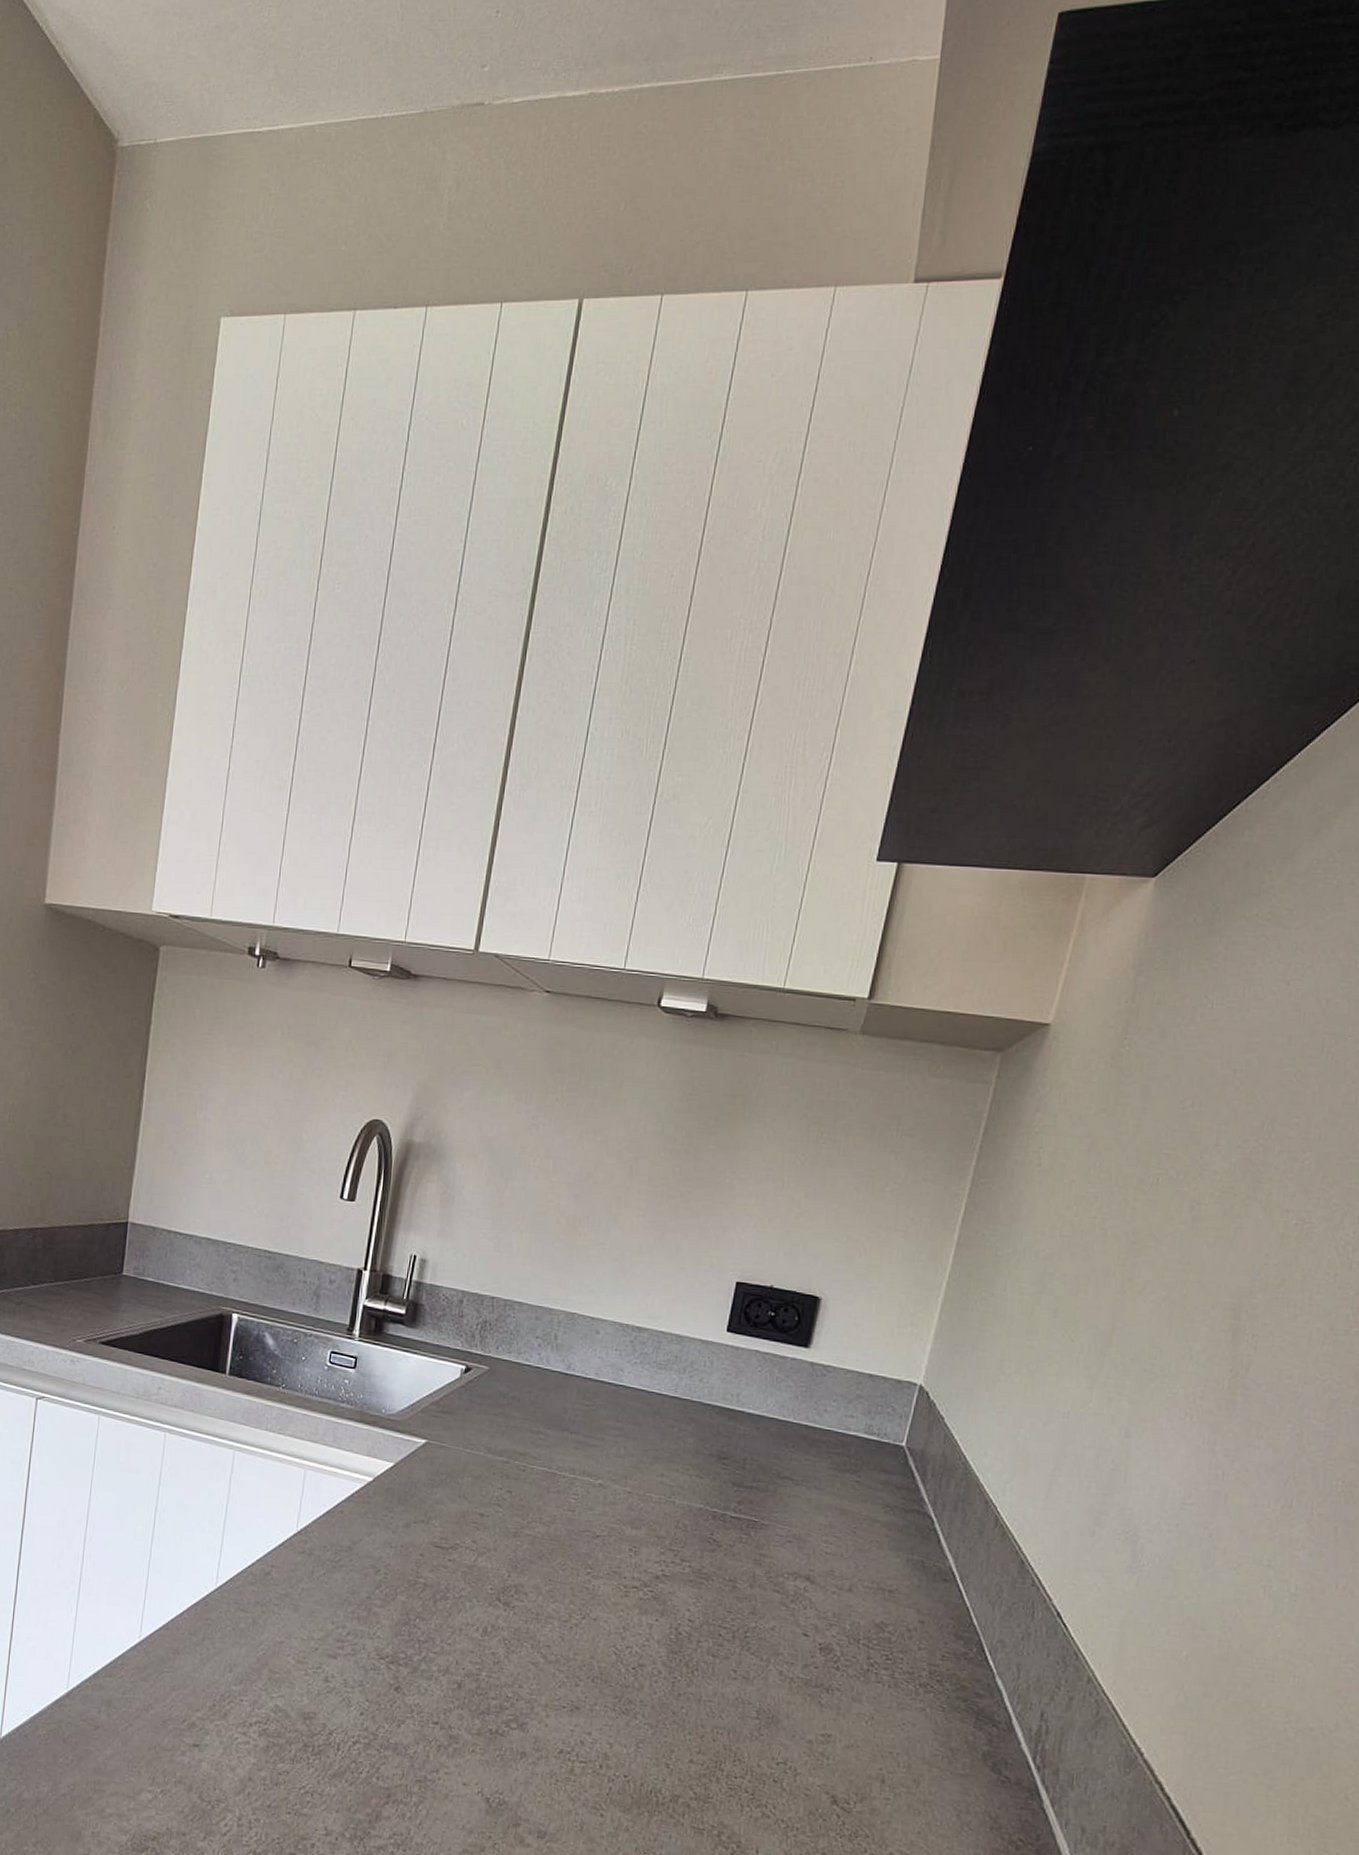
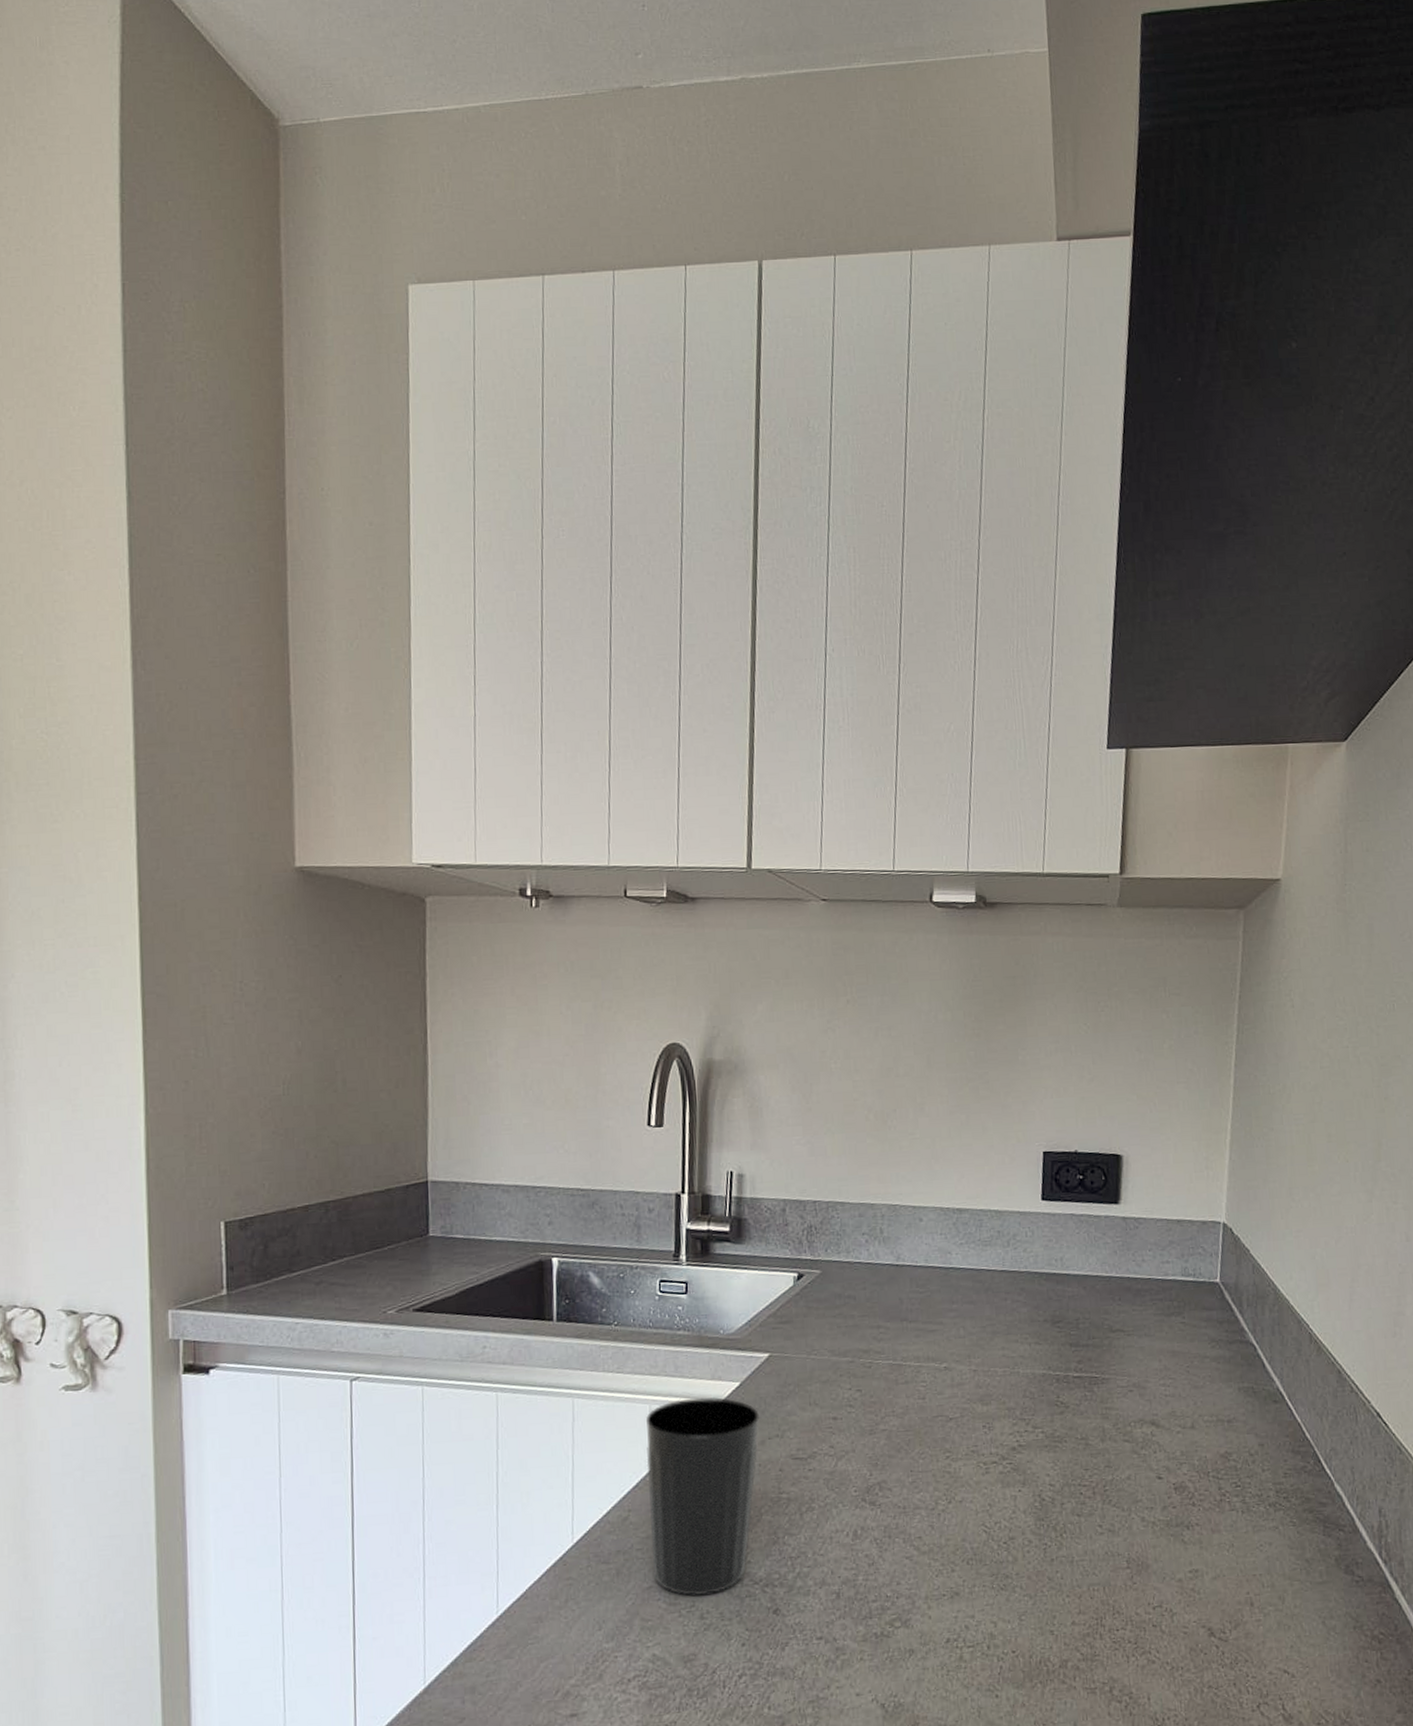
cup: none [286,1469,409,1660] -> present [645,1397,760,1596]

